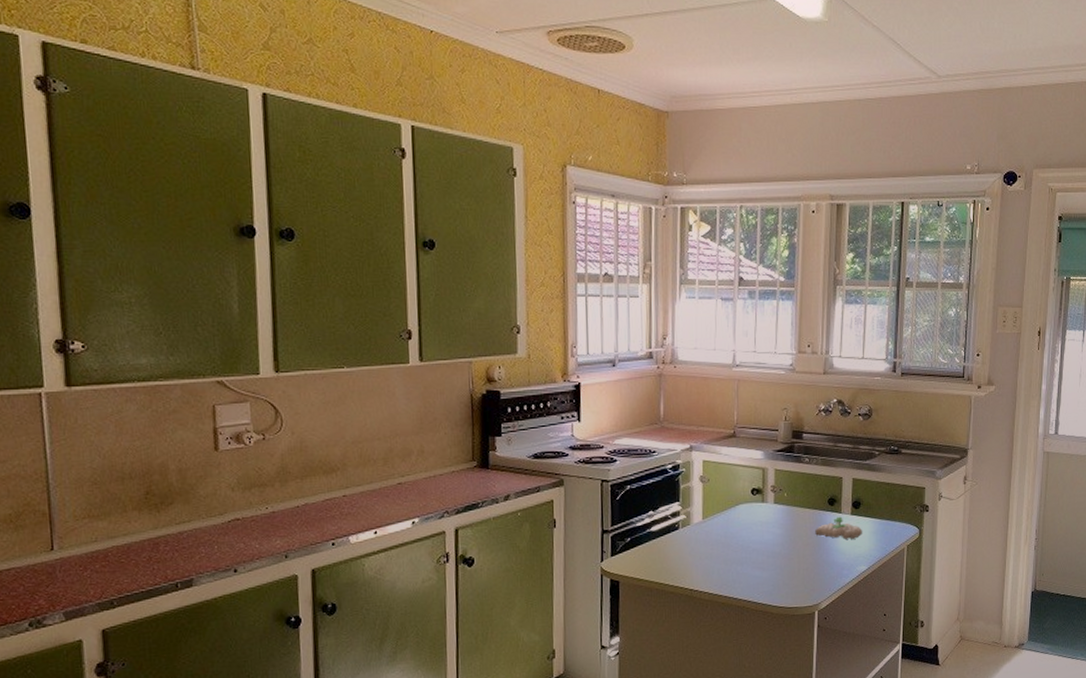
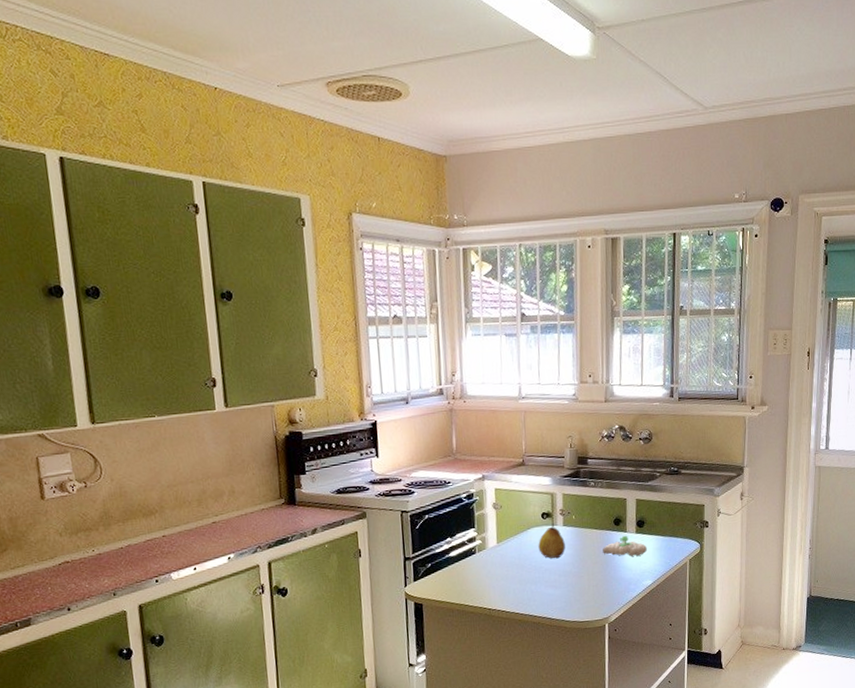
fruit: none [746,501,775,538] -> present [538,524,565,559]

